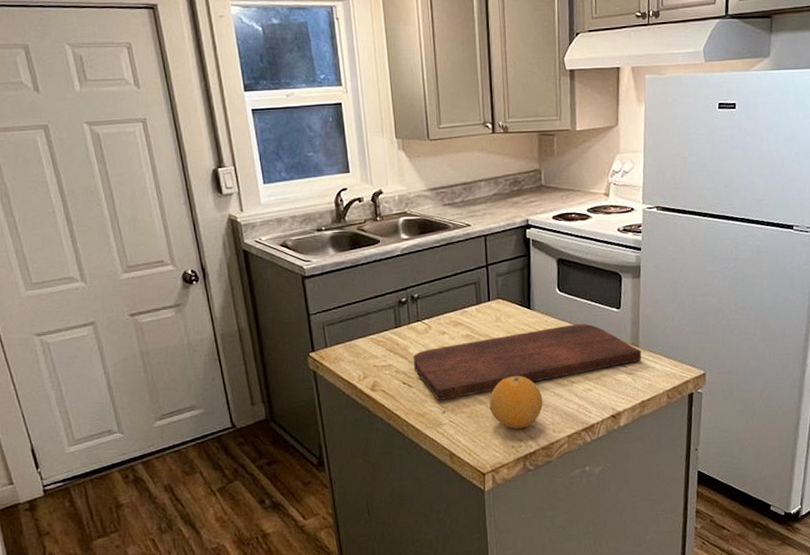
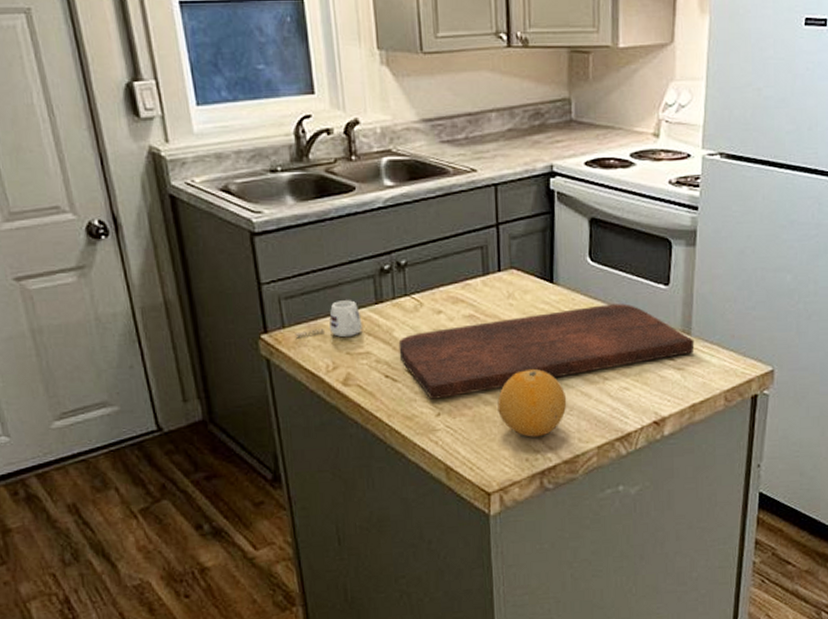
mug: none [335,325,386,355] -> present [295,300,362,338]

